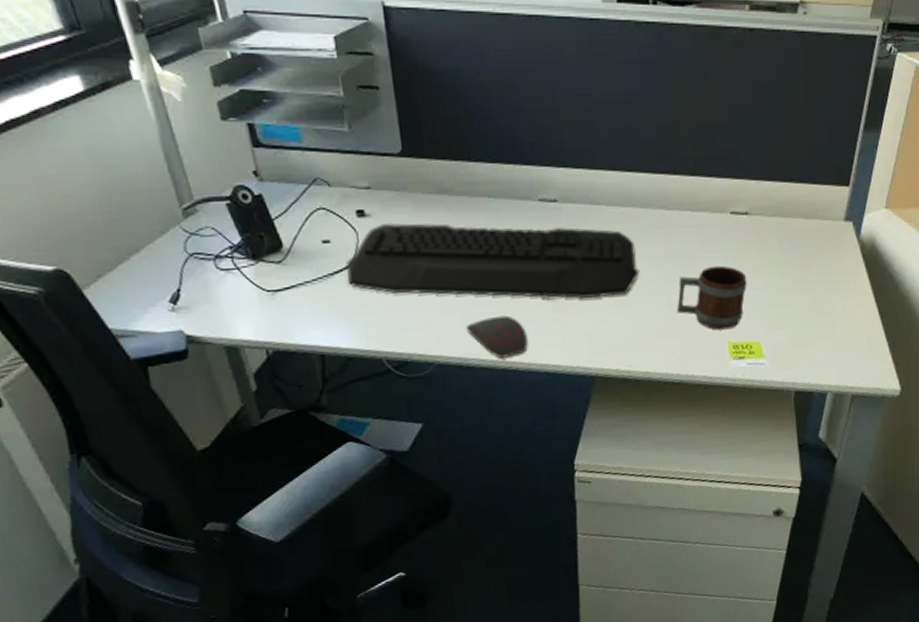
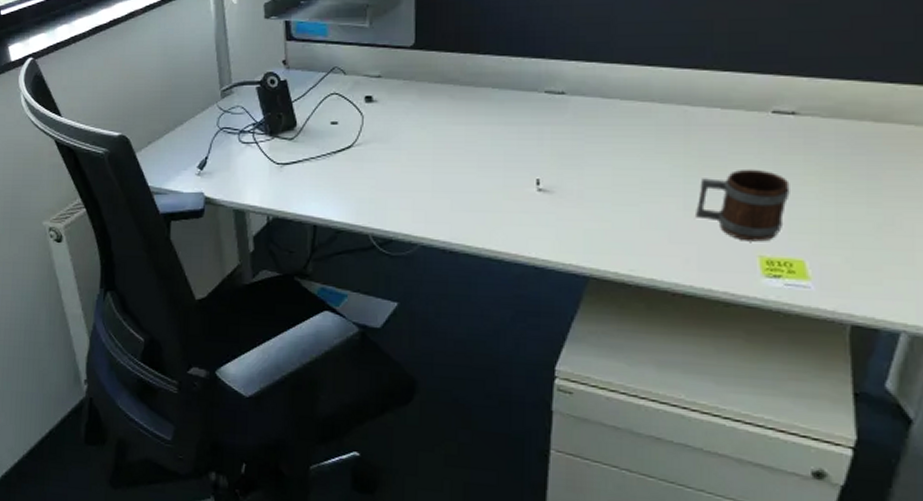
keyboard: present [345,222,640,299] -> none [348,108,653,194]
computer mouse: present [466,315,528,358] -> none [455,203,517,246]

